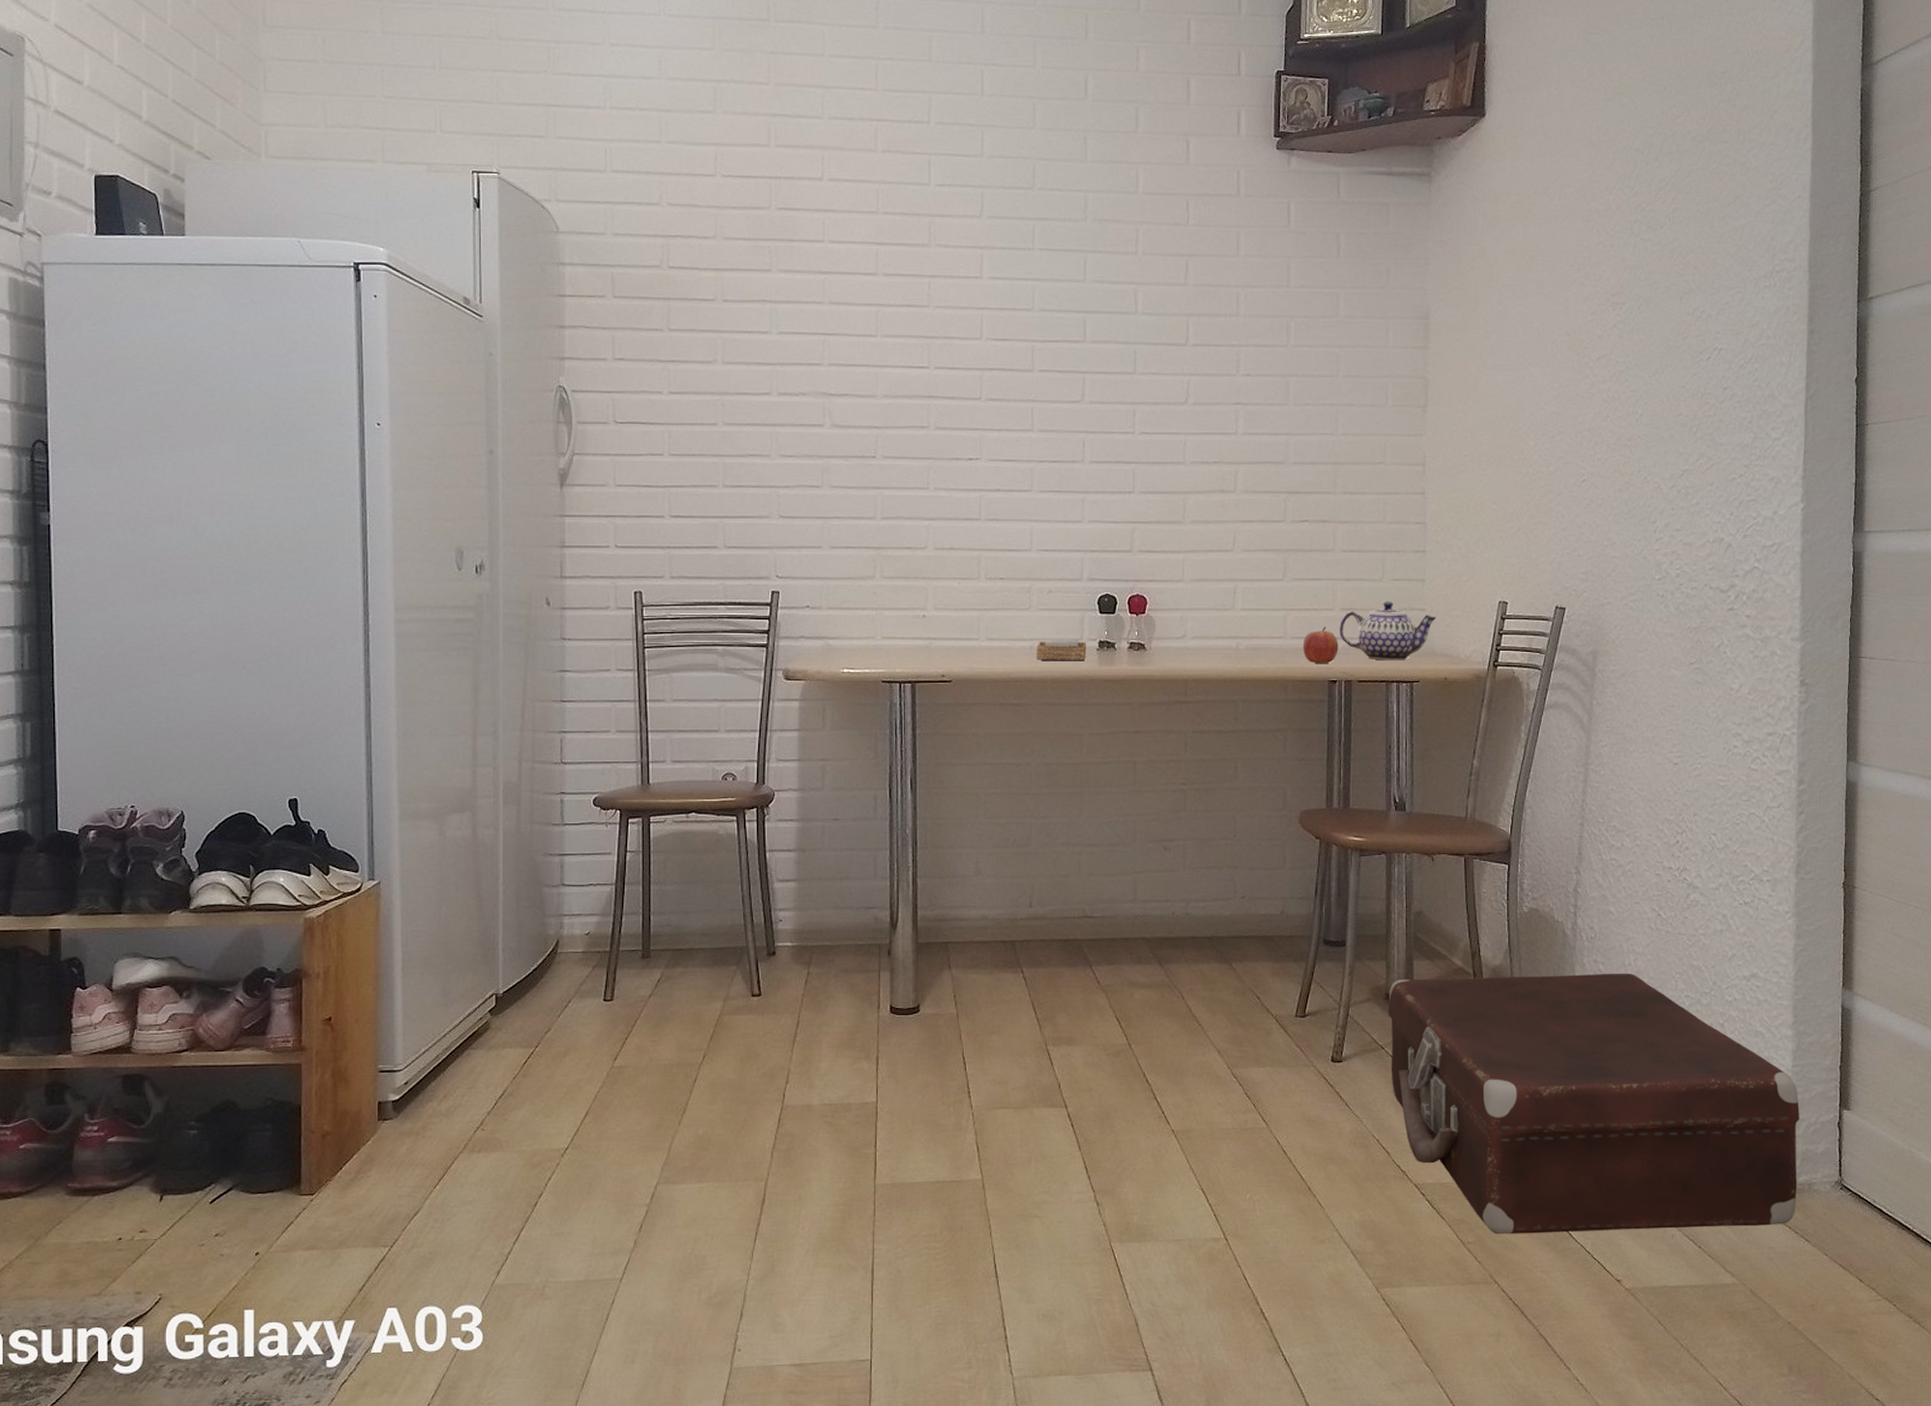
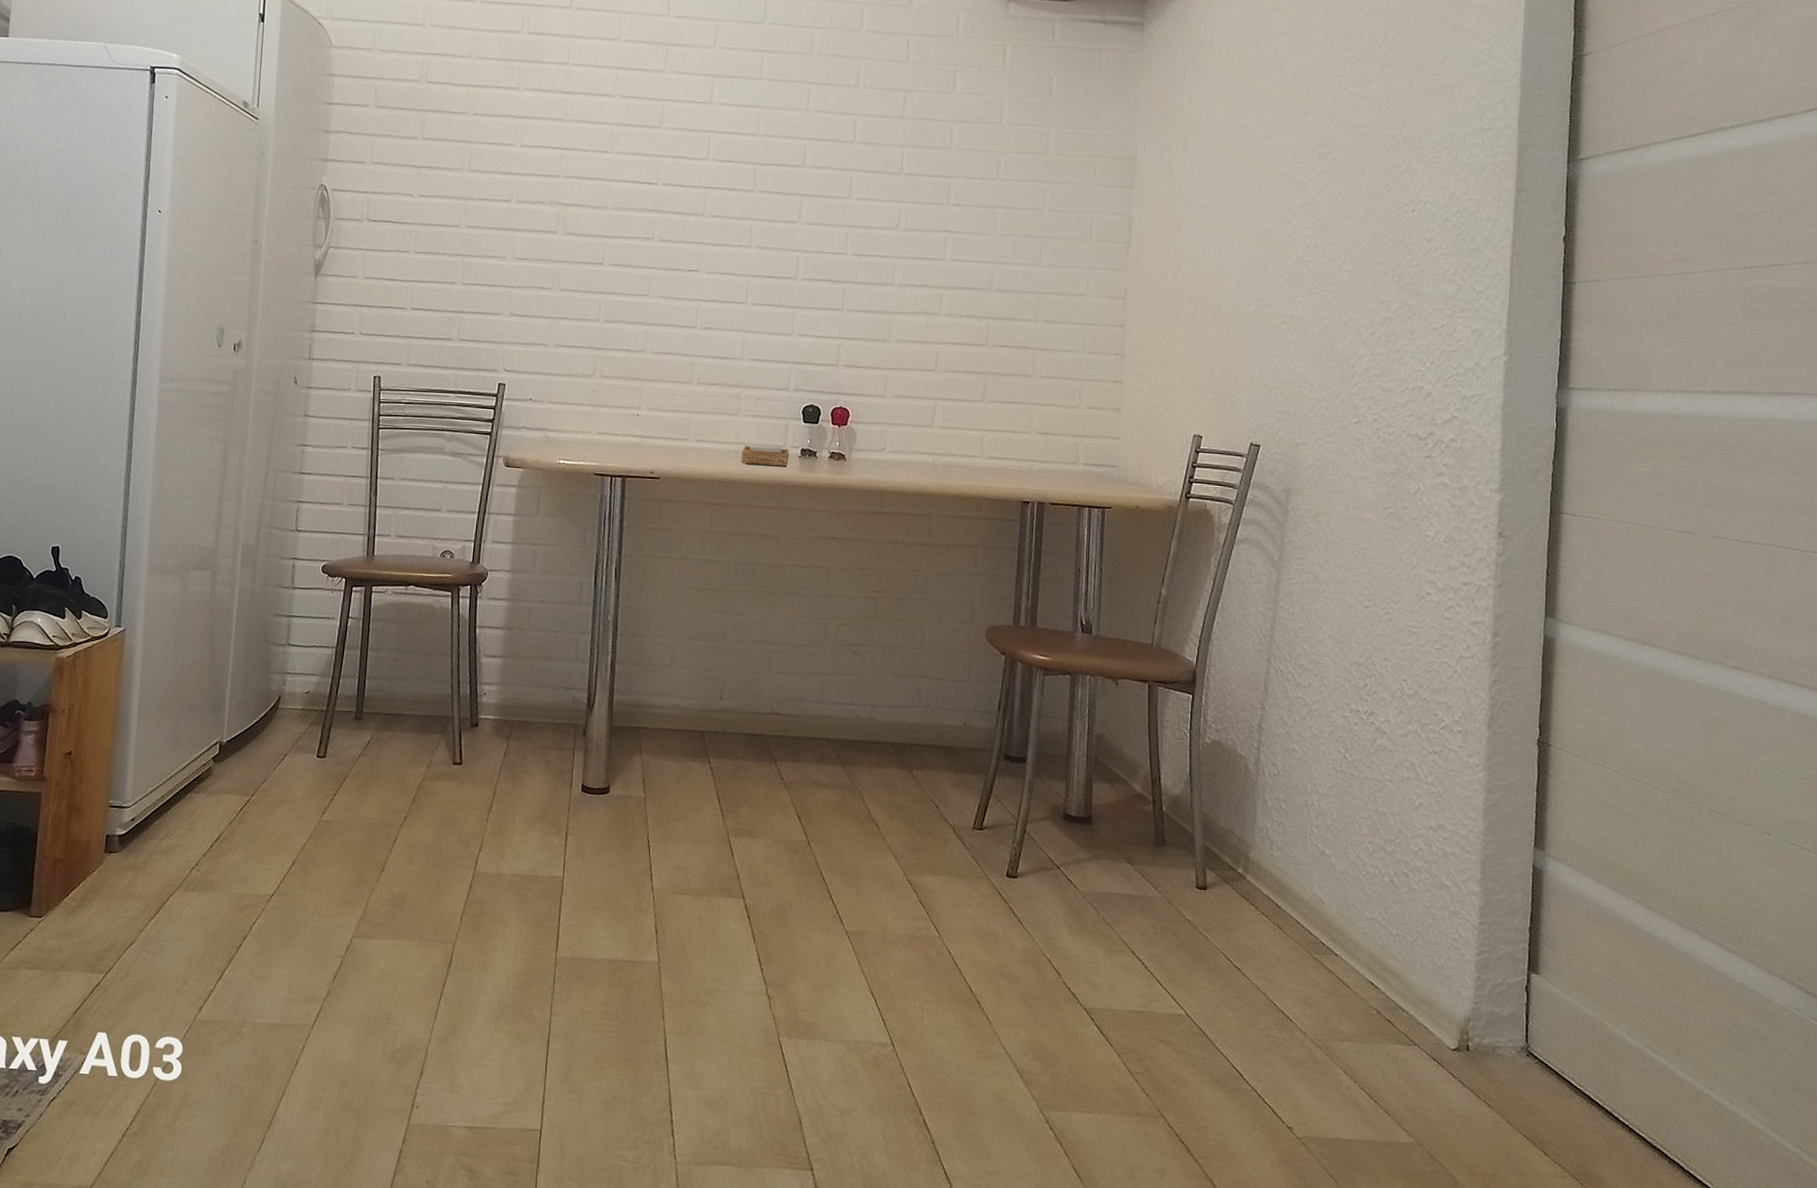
fruit: present [1302,627,1338,664] -> none [997,449,1033,485]
teapot: present [1340,601,1436,661] -> none [1034,428,1131,486]
suitcase: present [1388,973,1800,1235] -> none [1065,801,1485,1087]

